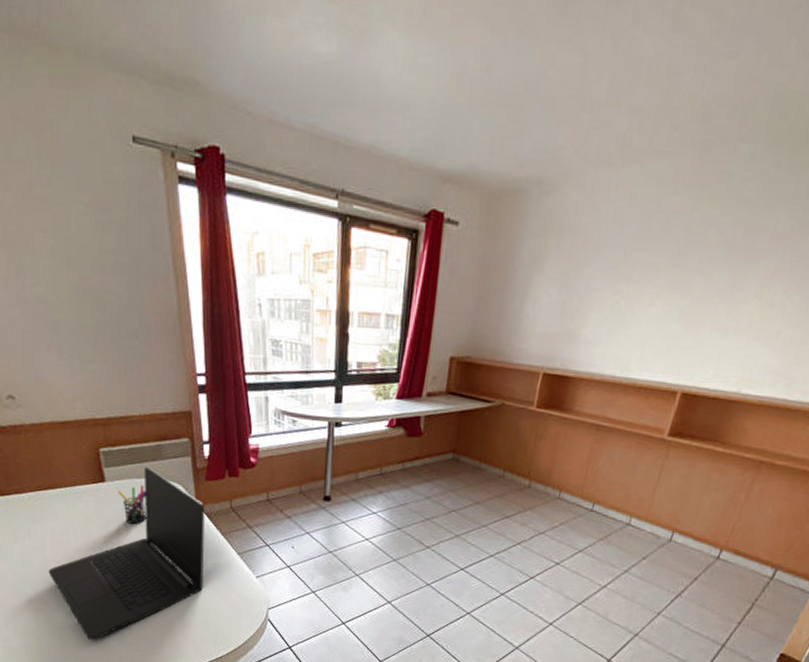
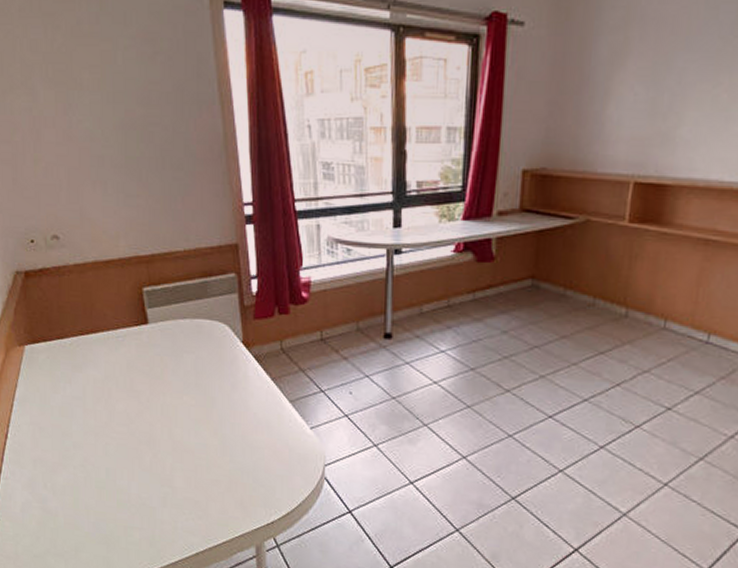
laptop: present [48,466,205,640] -> none [88,305,253,502]
pen holder: present [117,485,146,524] -> none [160,326,191,370]

